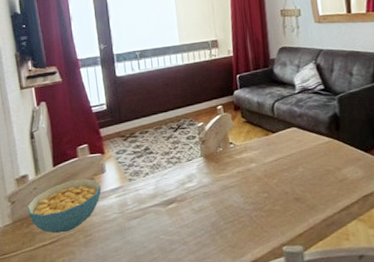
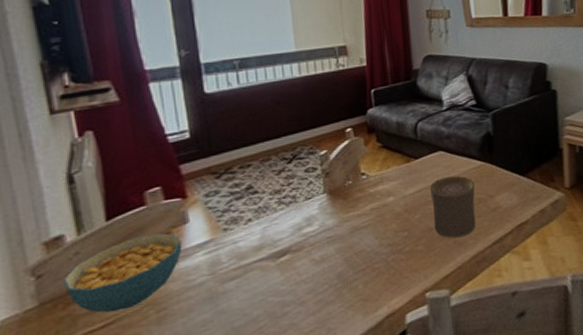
cup: none [285,149,326,203] -> present [430,176,476,238]

